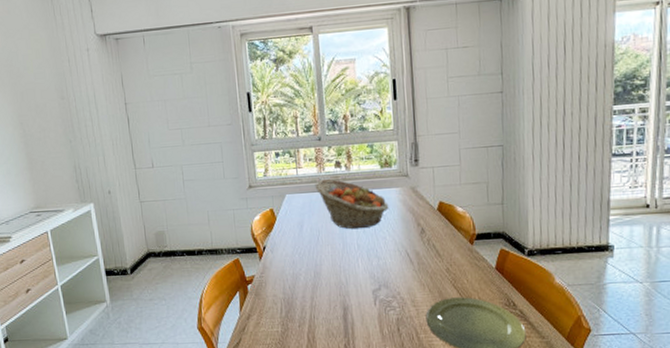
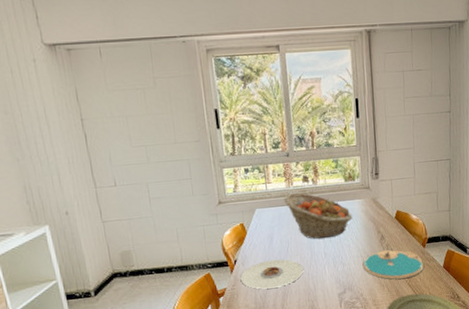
plate: none [269,248,334,279] -> present [240,259,303,289]
plate: none [399,245,472,279] -> present [362,249,424,280]

